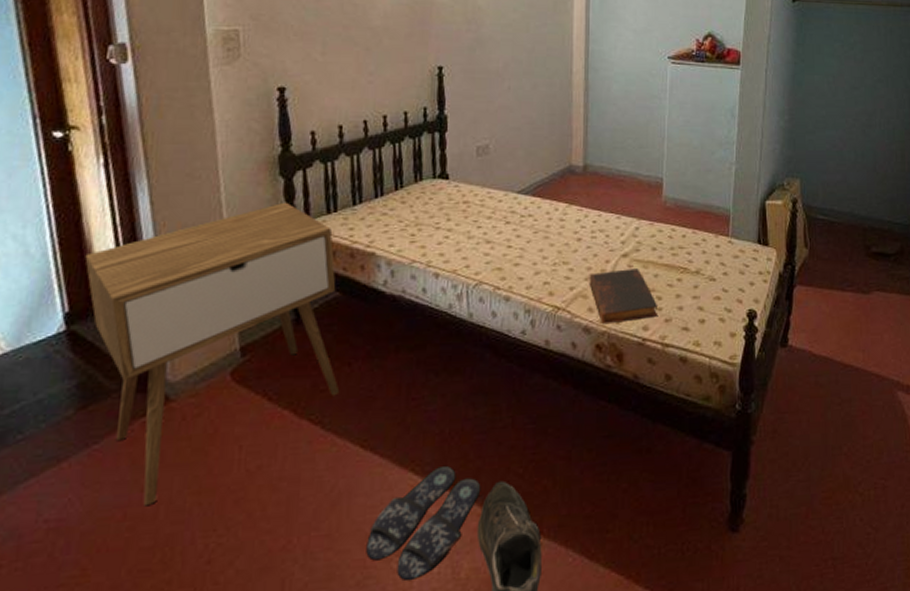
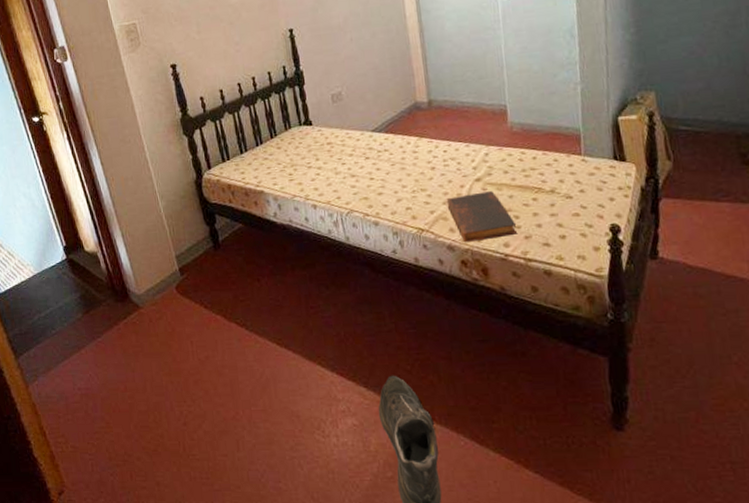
nightstand: present [85,202,340,507] -> none [68,155,255,382]
slippers: present [366,466,481,582] -> none [293,362,377,450]

